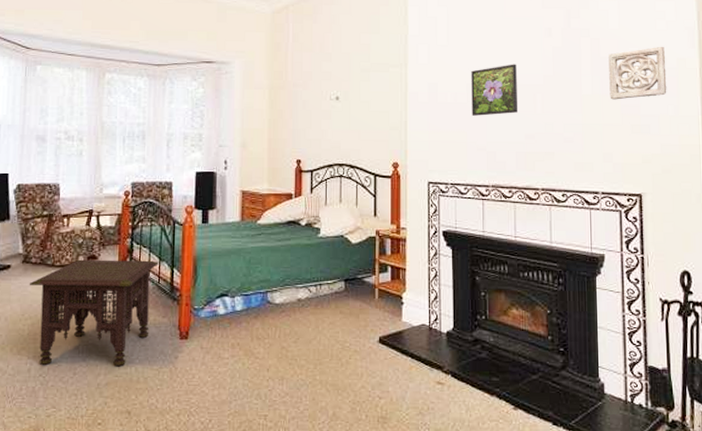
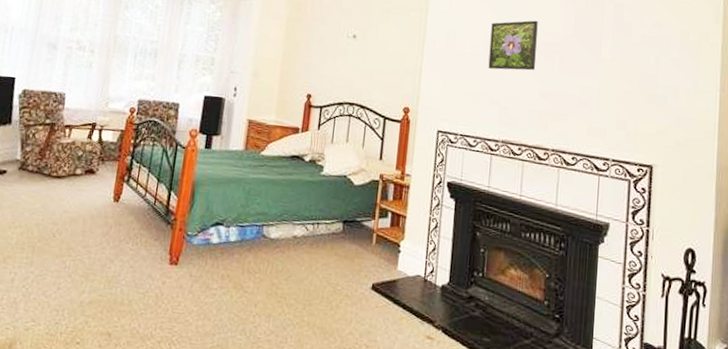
side table: present [29,259,159,367] -> none [22,172,157,287]
wall ornament: present [609,46,667,100] -> none [629,18,689,69]

